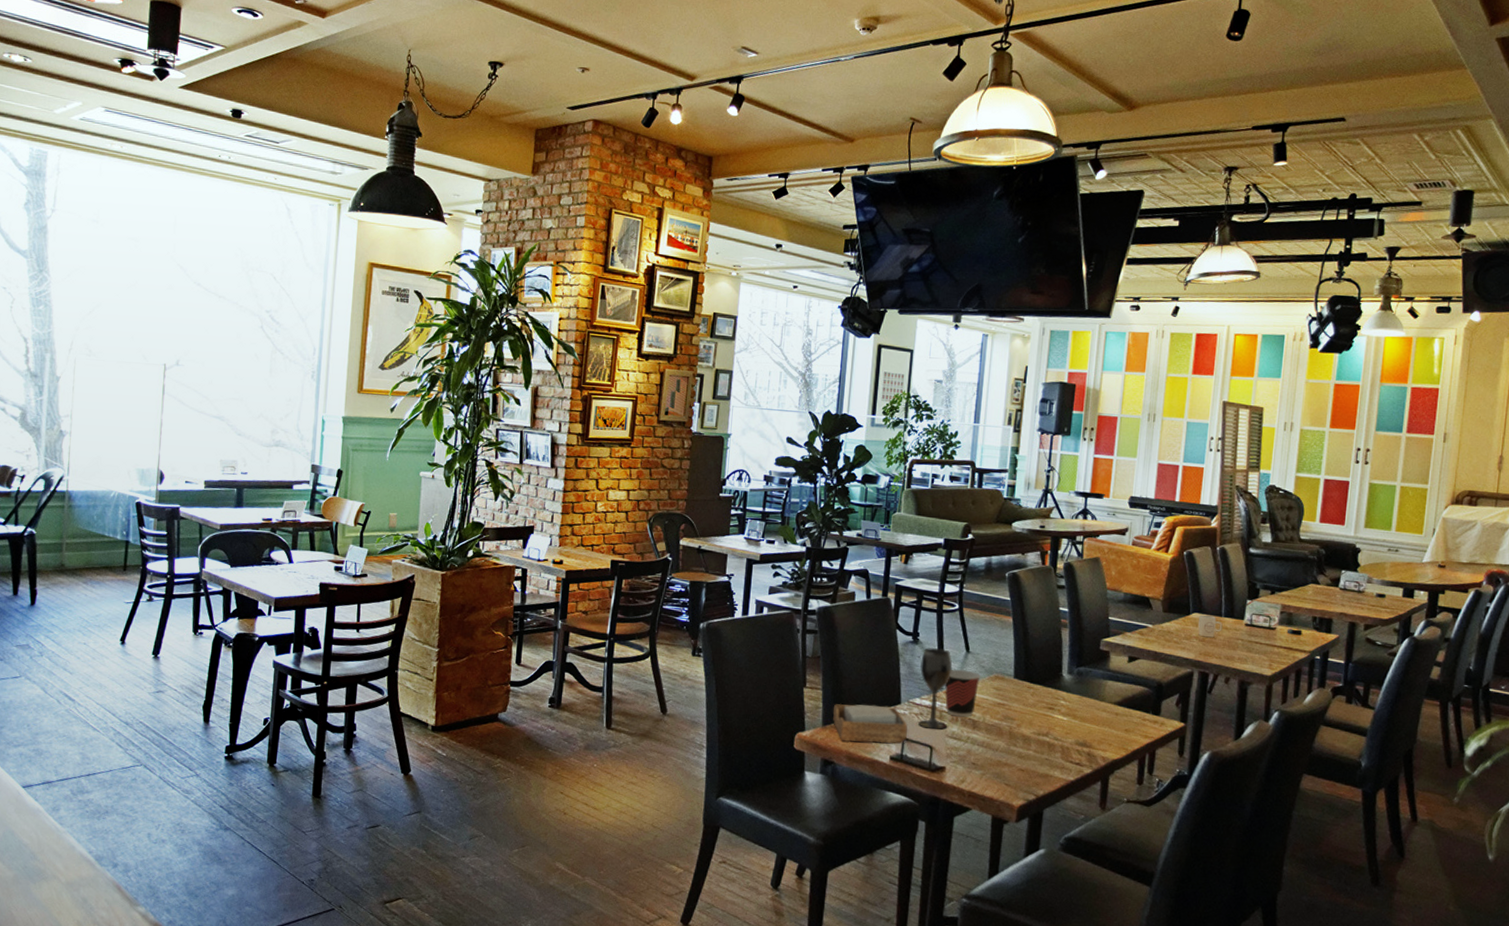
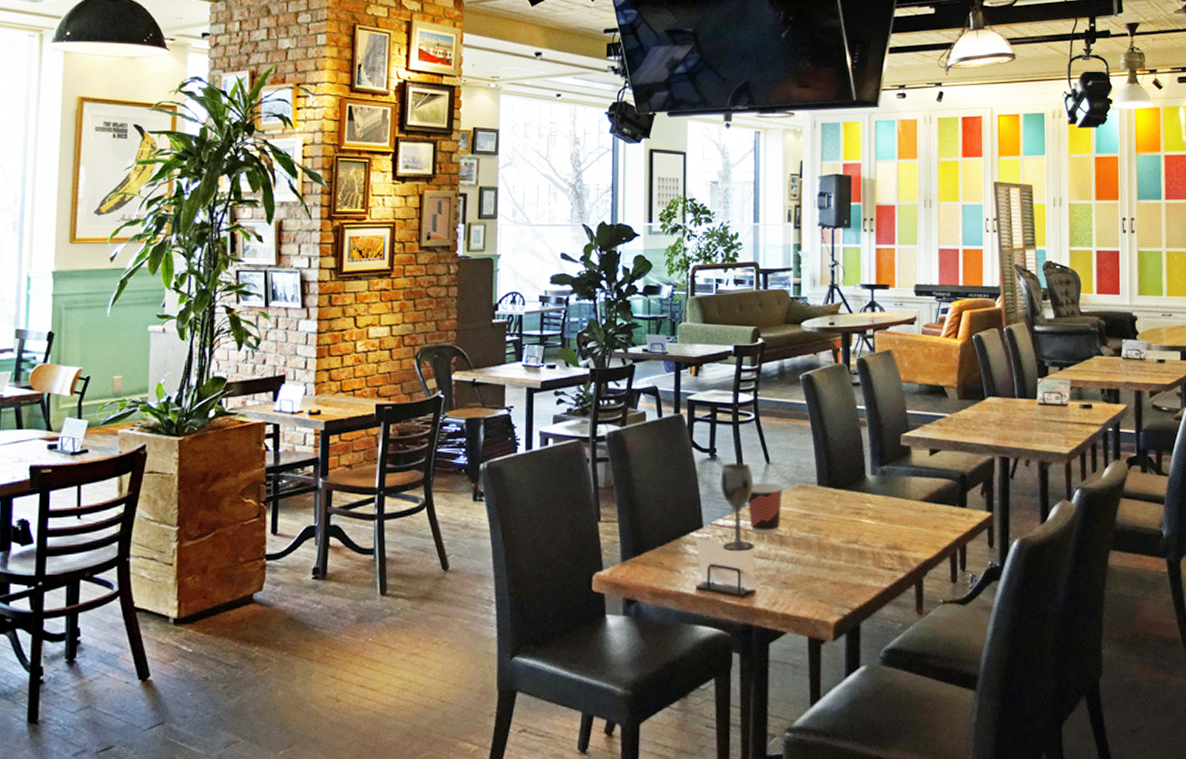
napkin holder: present [832,704,908,744] -> none [631,531,712,576]
mug: present [1197,614,1223,638] -> none [993,398,1017,421]

